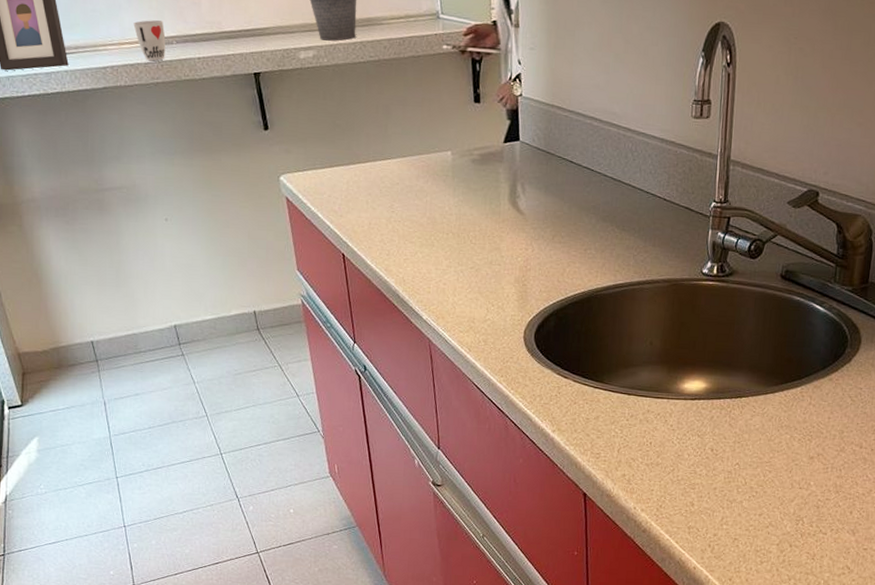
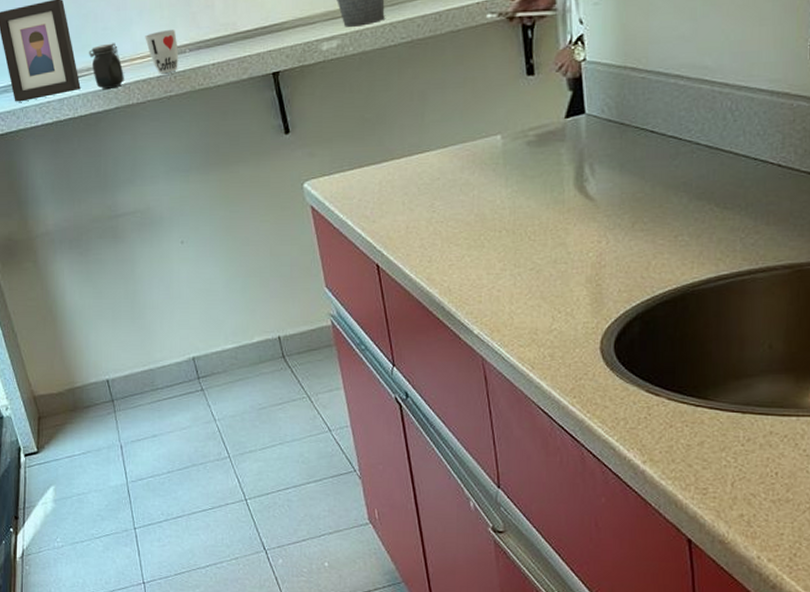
jar: none [77,25,112,69] -> present [89,43,124,89]

